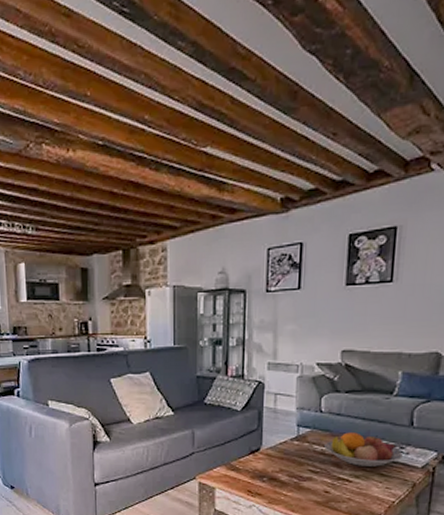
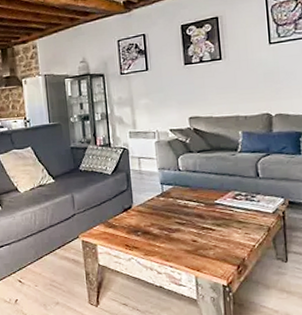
fruit bowl: present [324,432,403,468] -> none [187,186,255,216]

